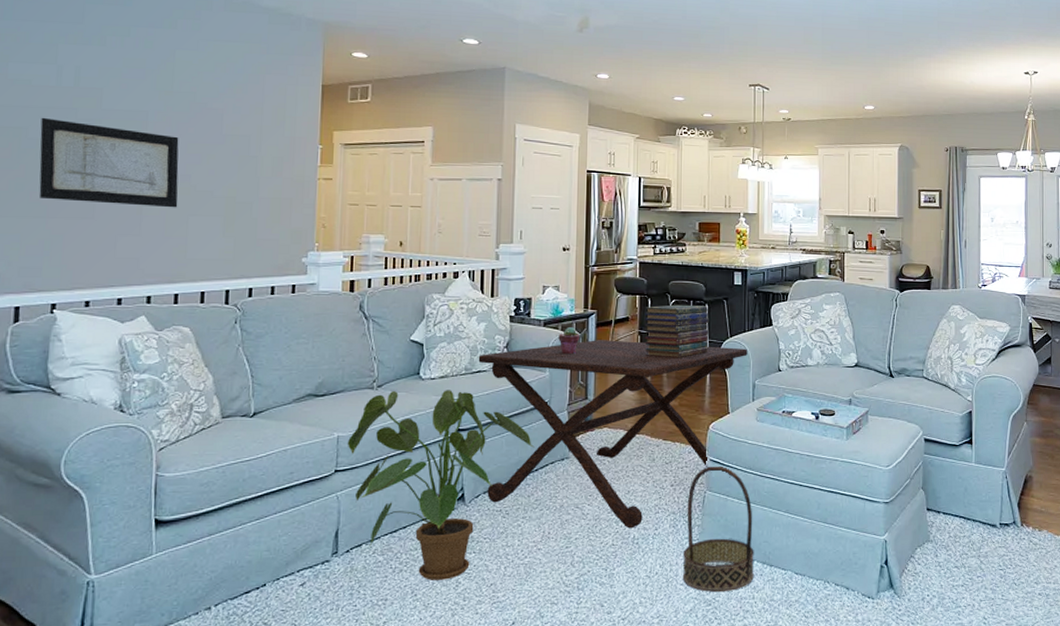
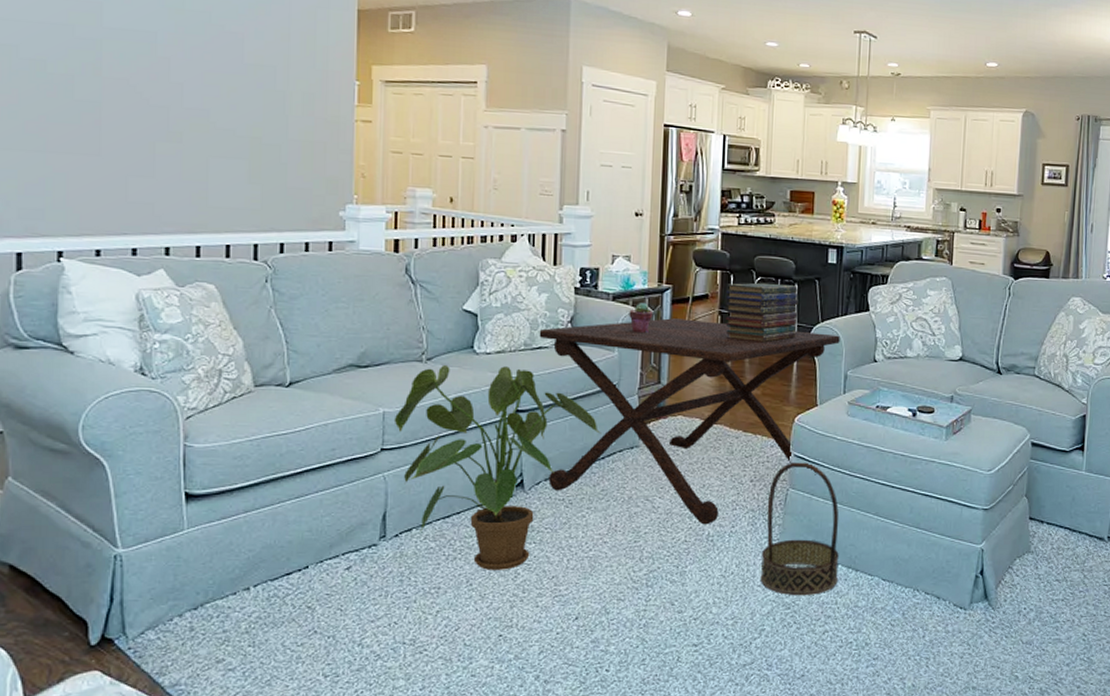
wall art: present [38,117,179,208] -> none [33,33,196,147]

